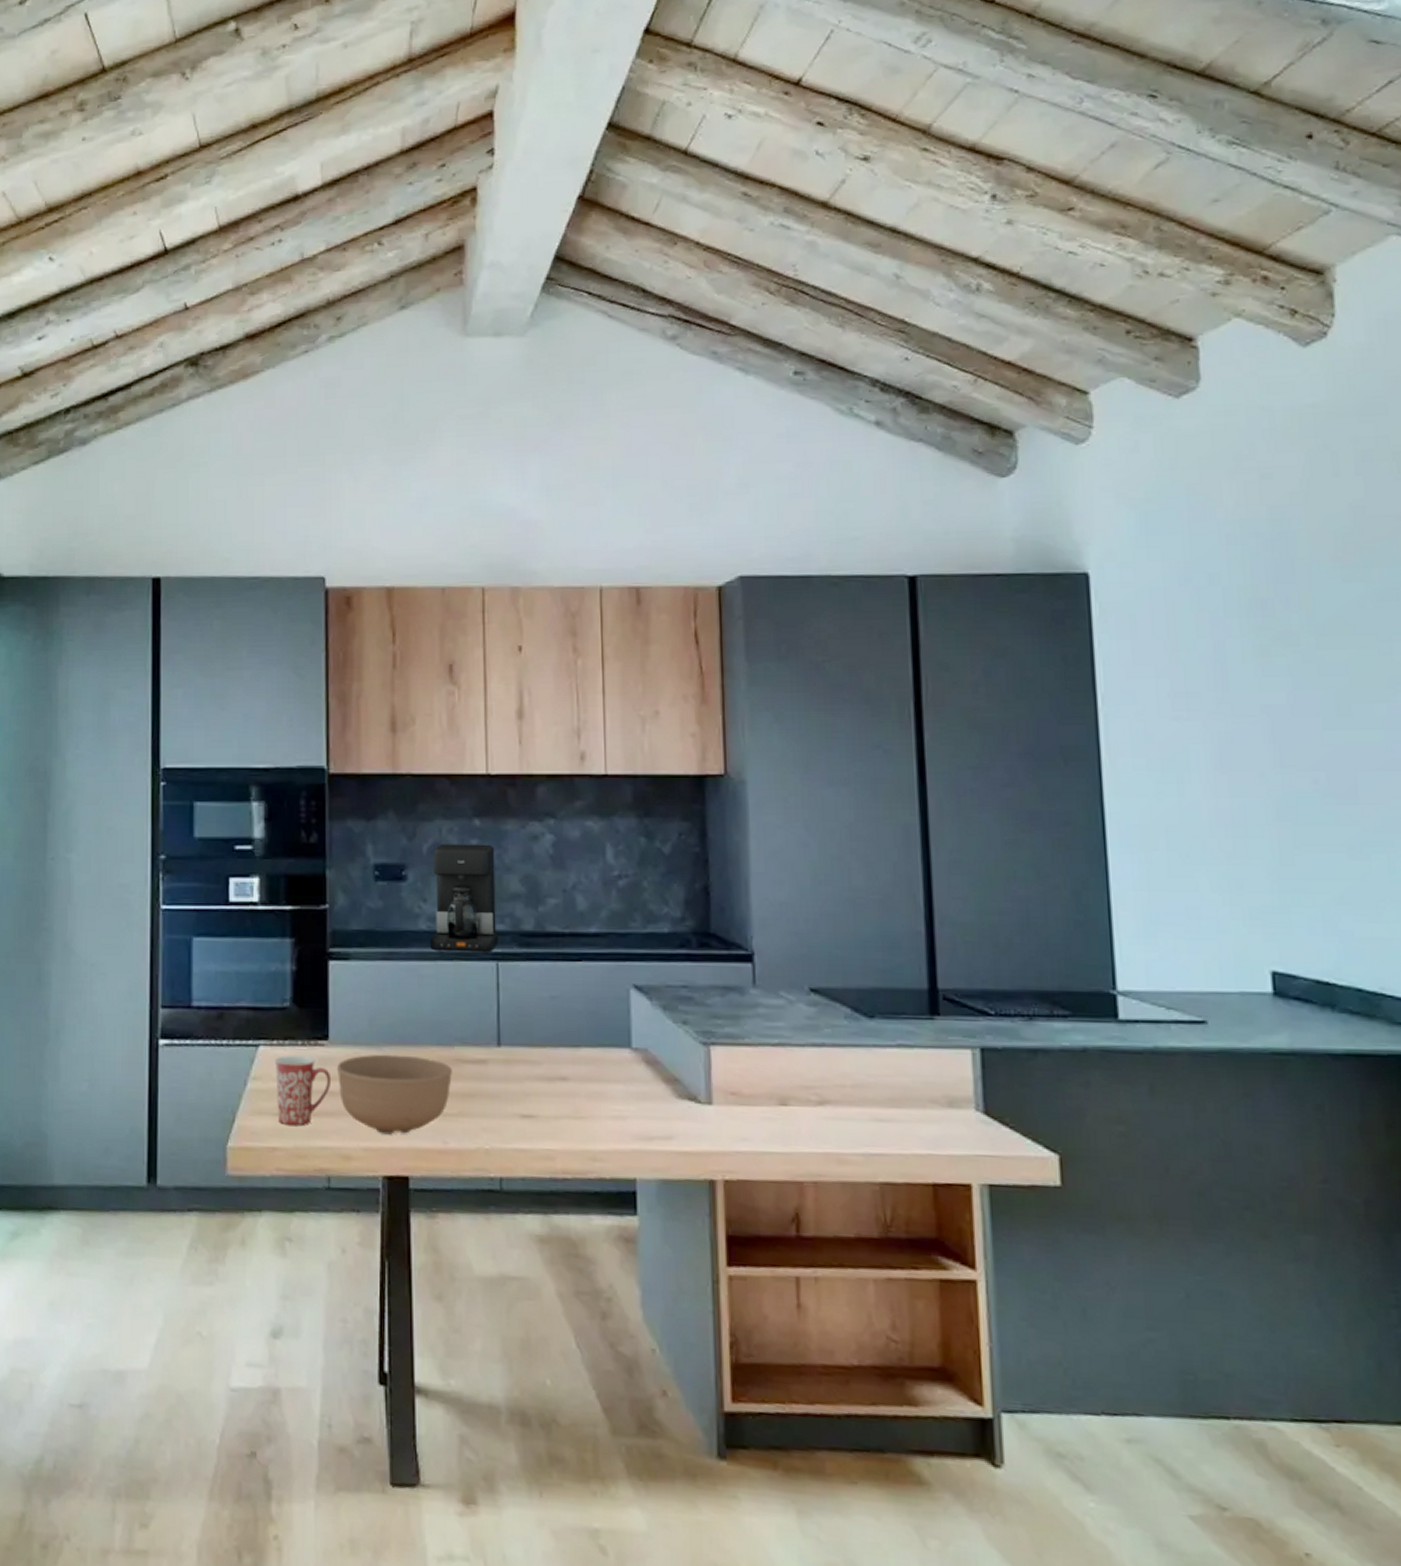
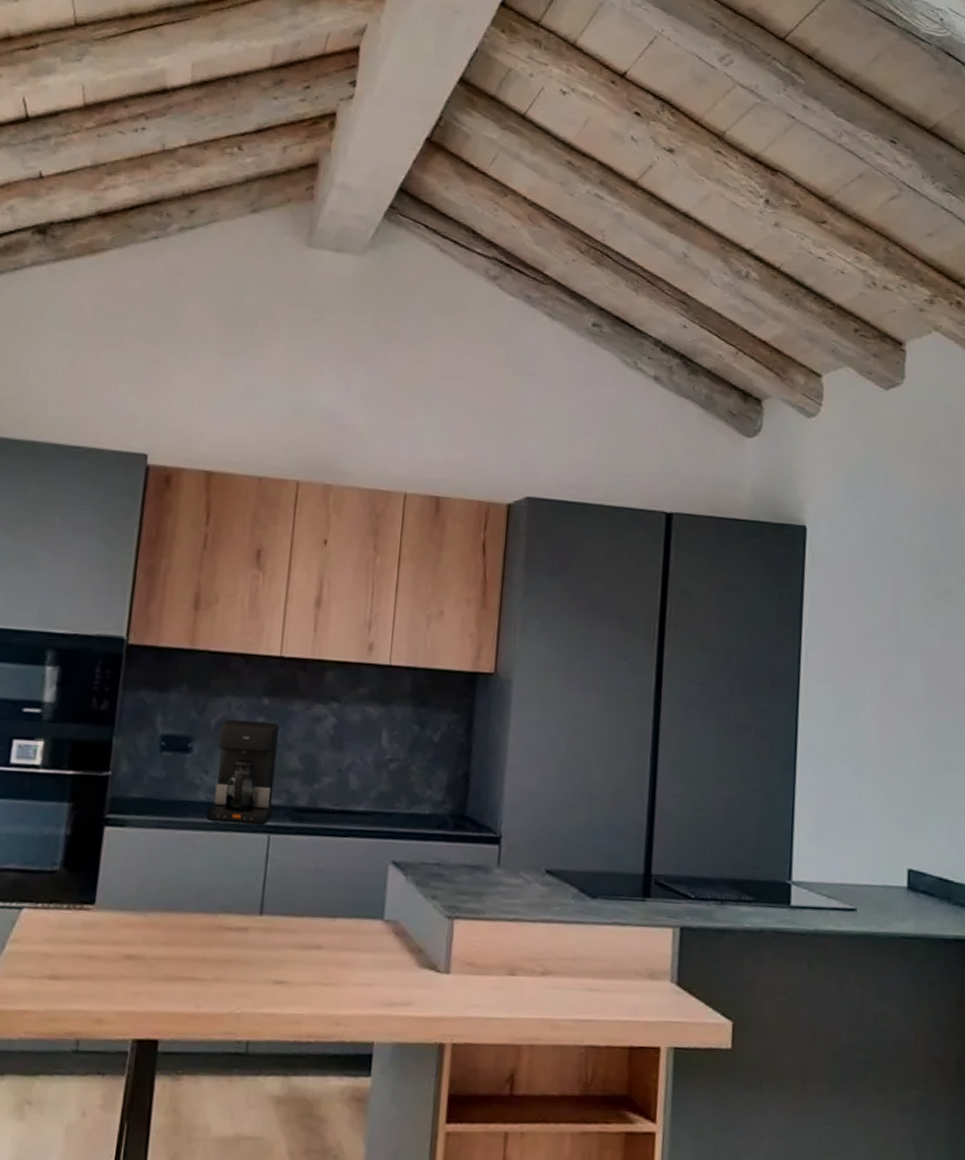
mug: present [275,1055,332,1126] -> none [32,918,93,989]
bowl: present [336,1054,452,1135] -> none [99,919,213,999]

